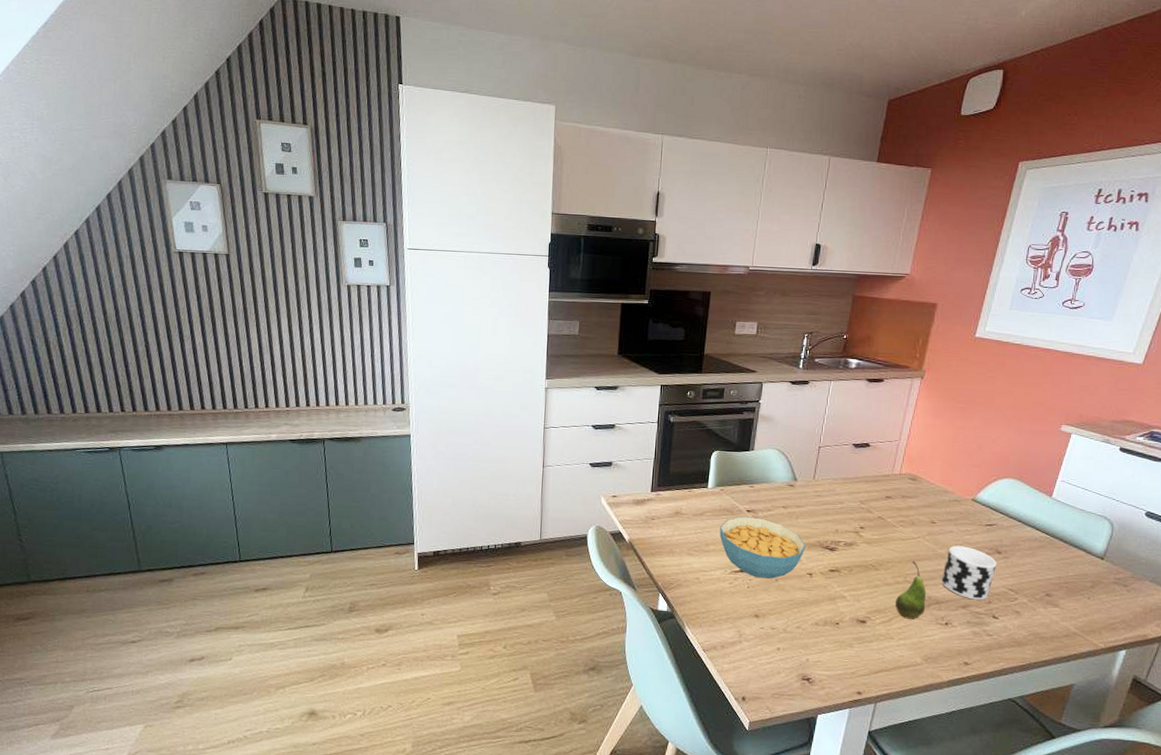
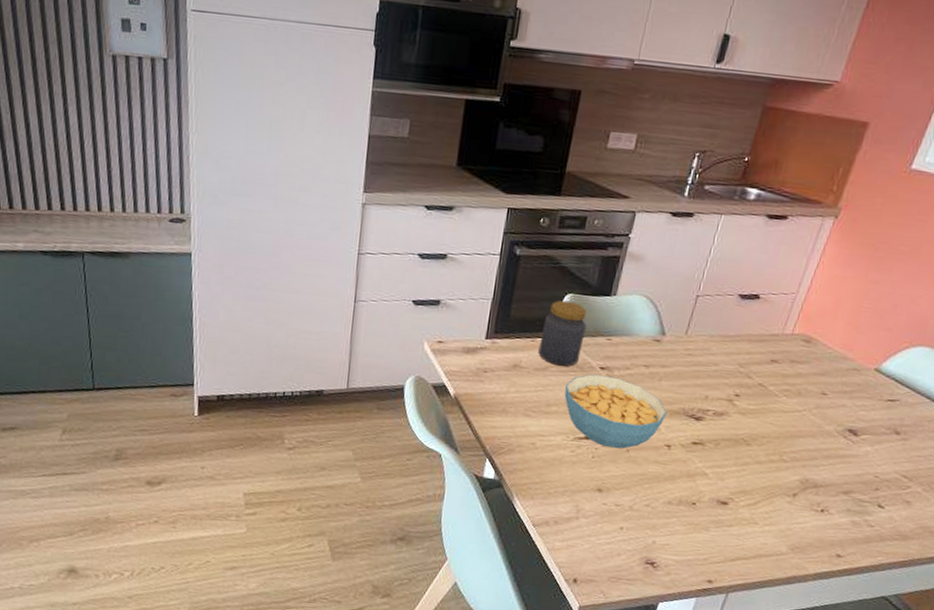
jar: none [695,456,732,511] -> present [538,300,587,367]
fruit: present [895,560,927,619] -> none [765,437,804,504]
cup: present [941,545,997,600] -> none [823,422,893,486]

